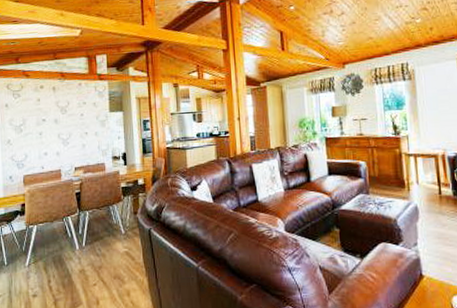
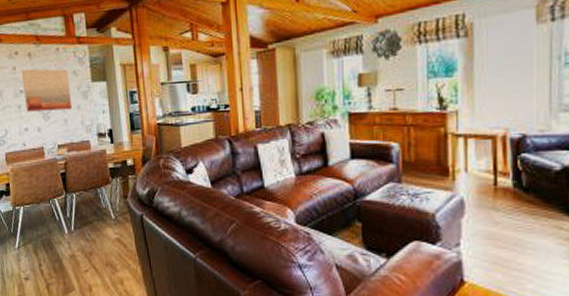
wall art: none [45,101,90,138] -> present [21,69,72,112]

